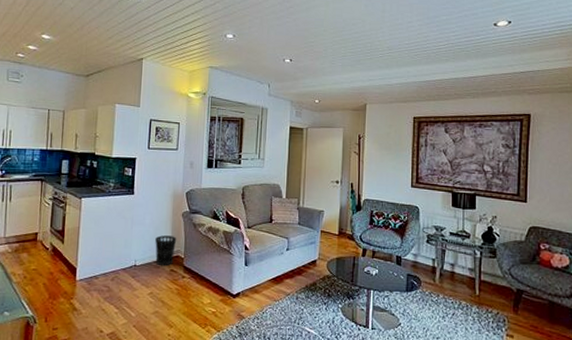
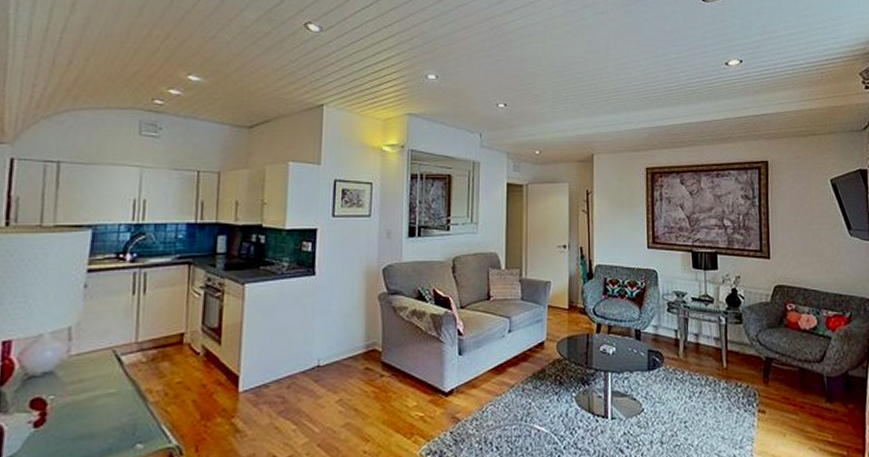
wastebasket: present [155,235,177,266] -> none [344,324,373,364]

